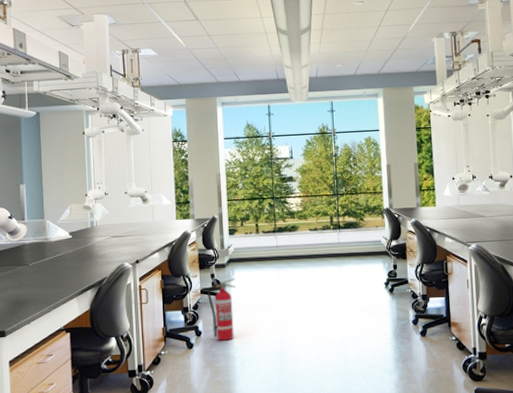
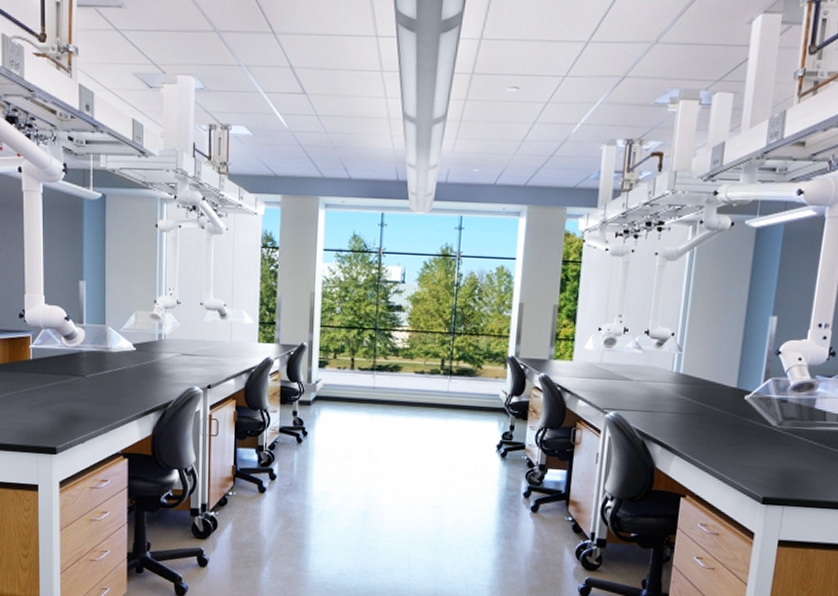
fire extinguisher: present [207,278,237,341] -> none [287,418,321,489]

